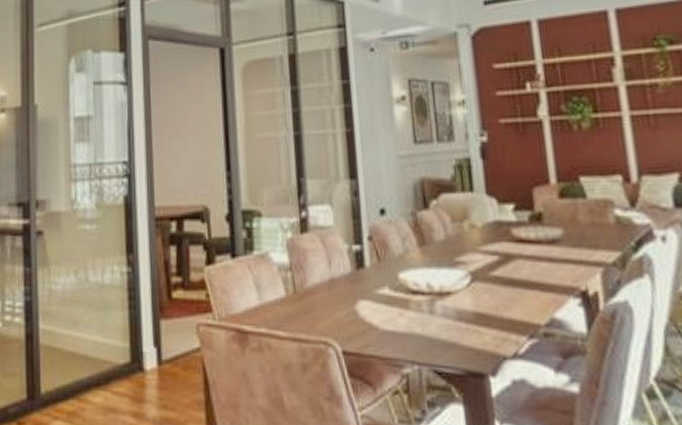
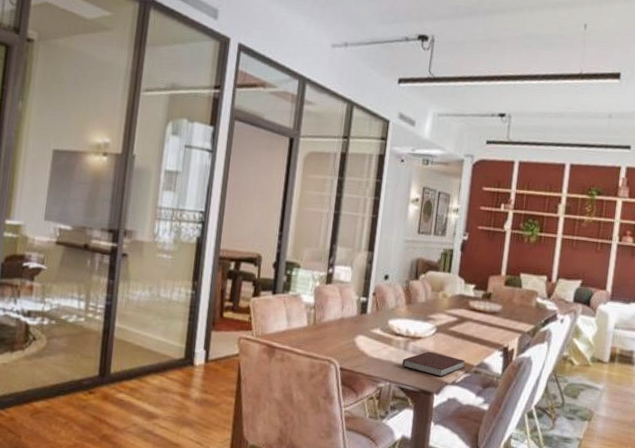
notebook: none [431,311,527,348] -> present [402,351,466,377]

